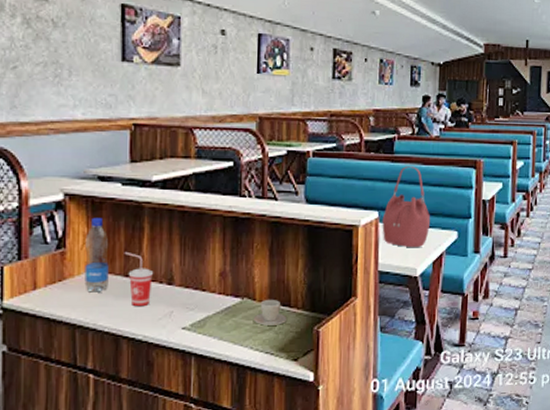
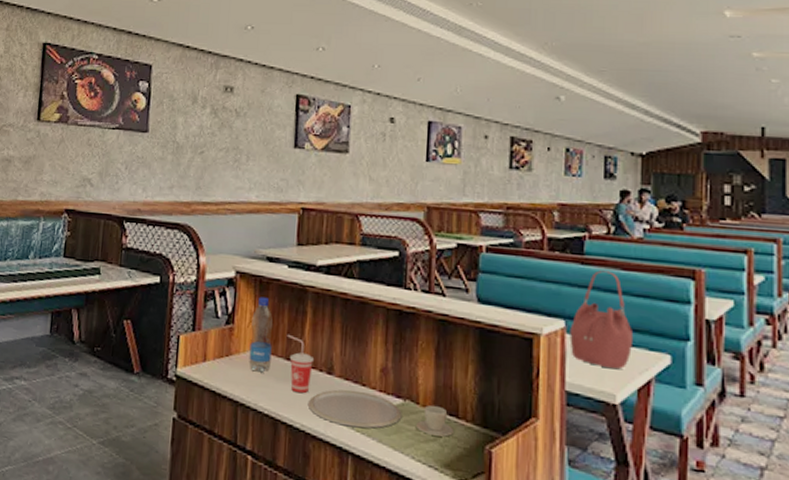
plate: none [149,297,241,331] -> present [307,390,402,429]

